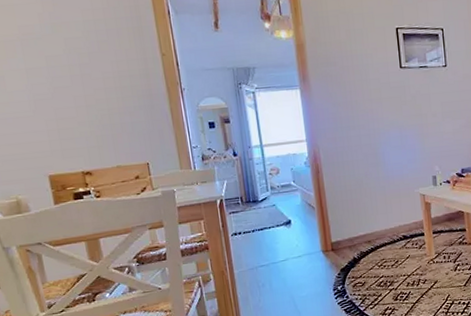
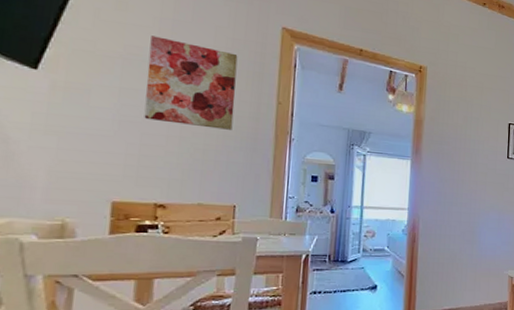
wall art: none [37,11,128,95] -> present [144,35,238,130]

